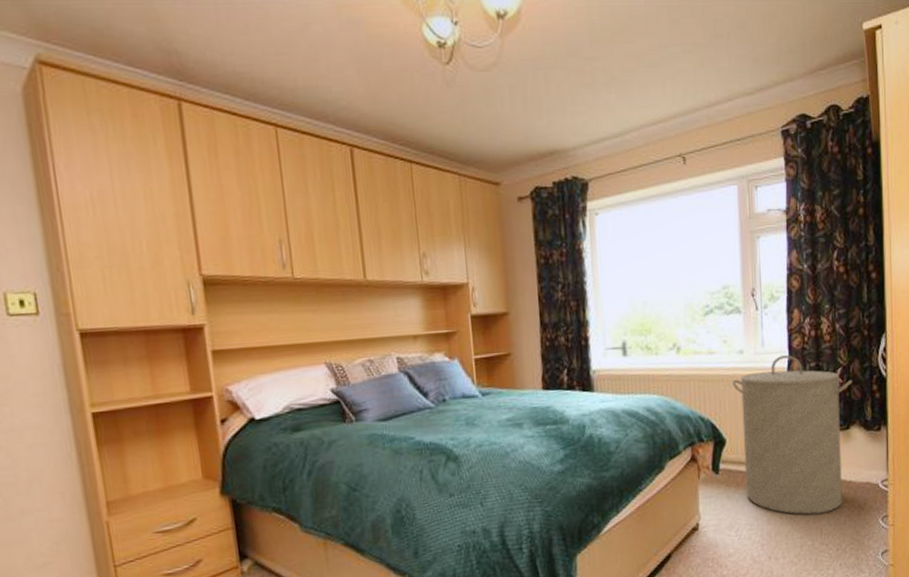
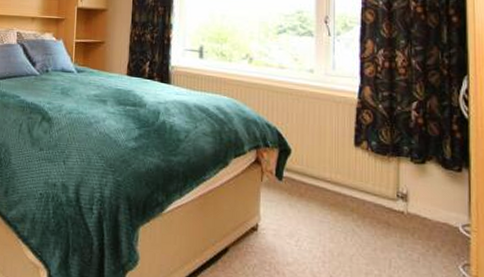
laundry hamper: present [731,355,852,515] -> none [300,80,429,245]

